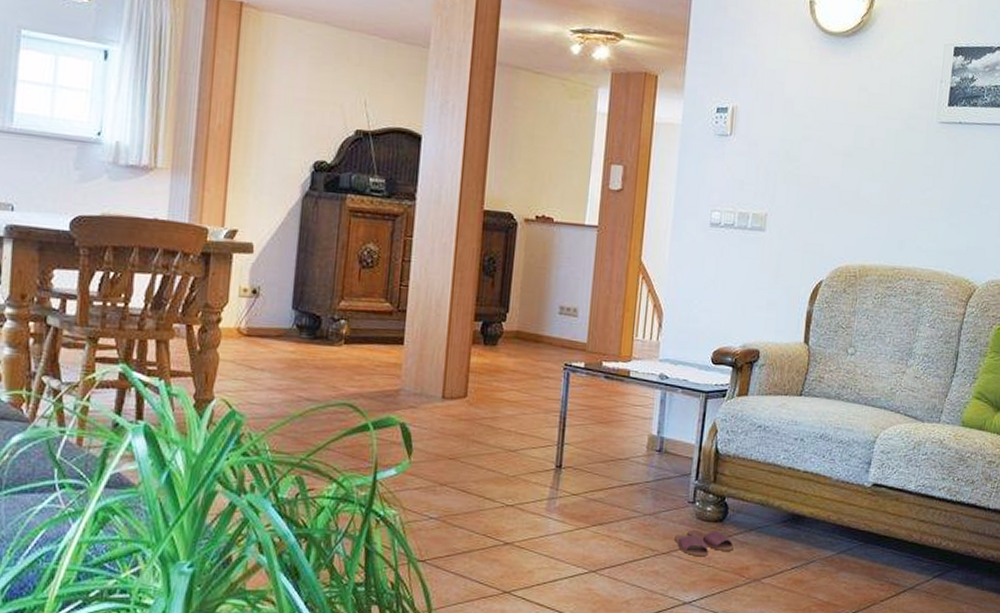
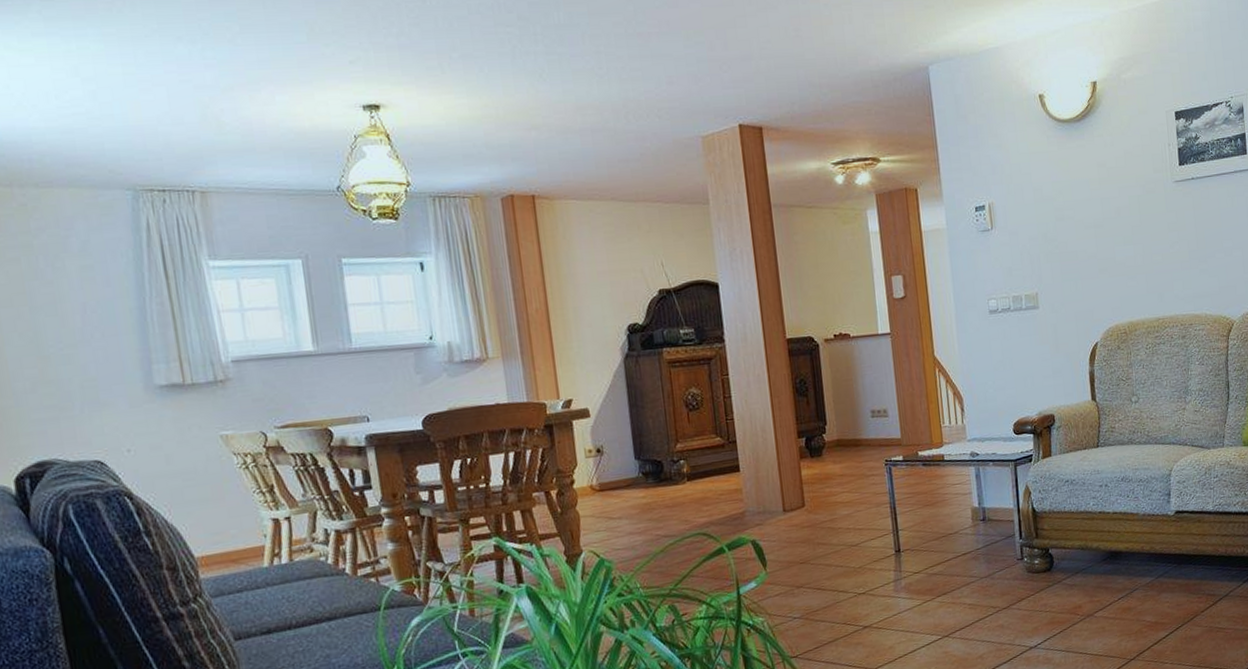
slippers: present [674,530,734,557] -> none [1010,579,1065,606]

